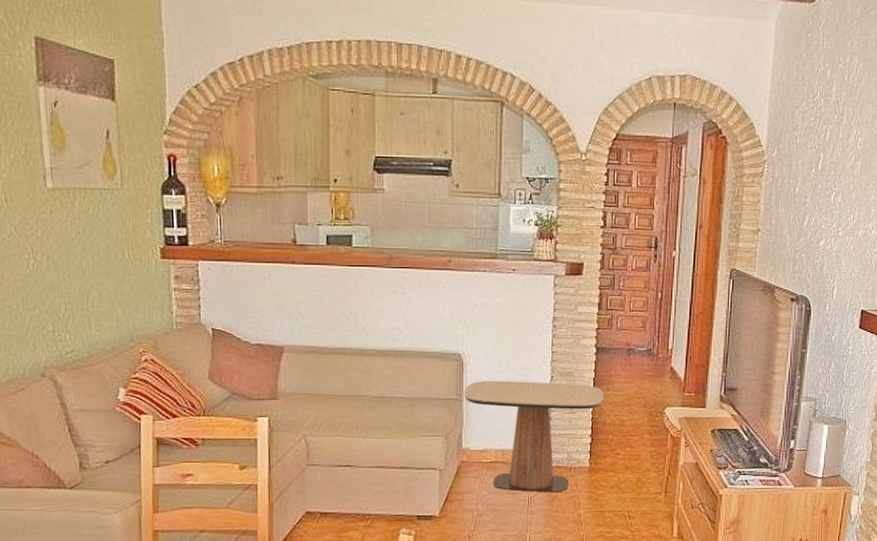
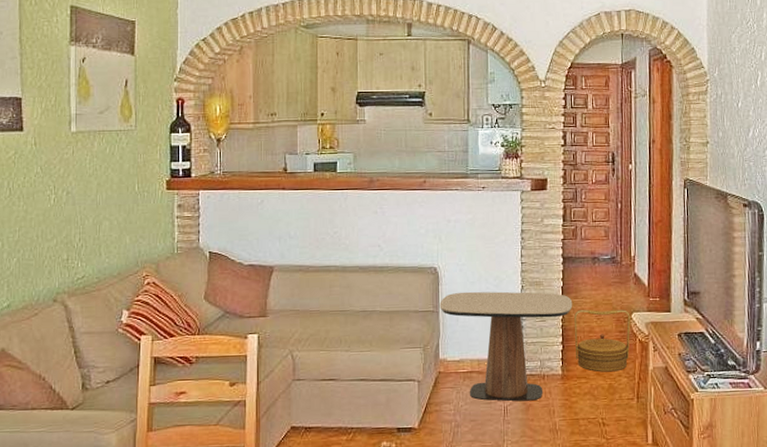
basket: none [605,402,664,466] -> present [574,309,631,372]

